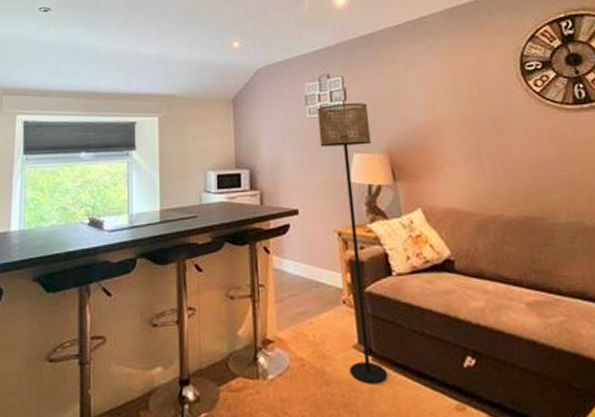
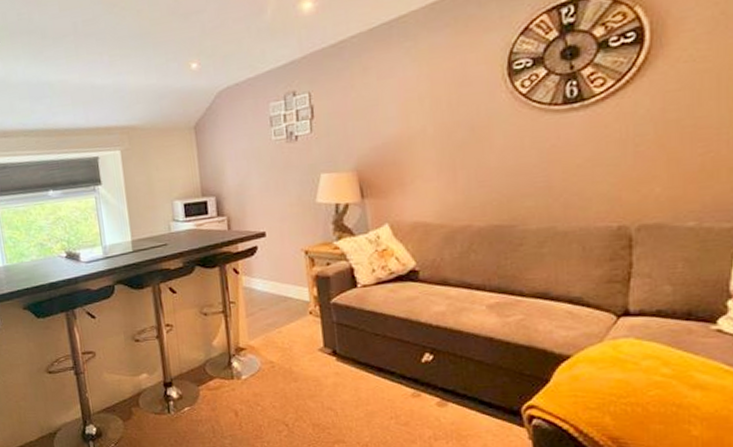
floor lamp: present [317,103,388,384] -> none [283,120,351,379]

